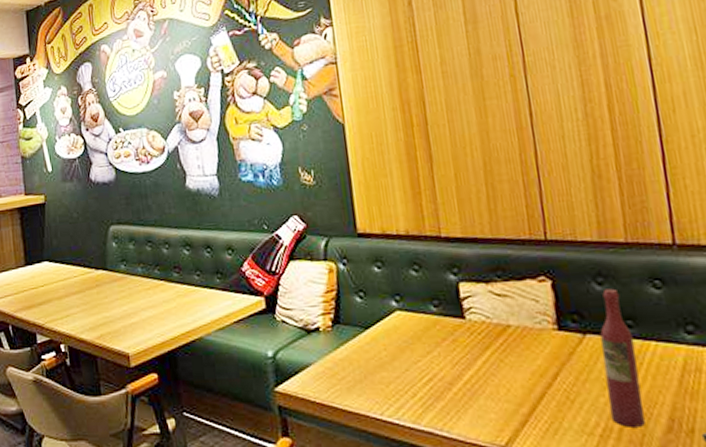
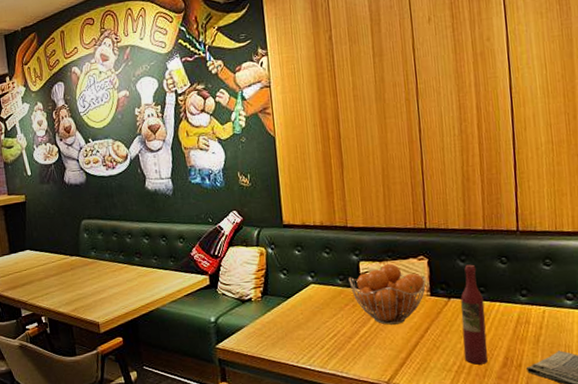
fruit basket: none [445,285,552,368] -> present [348,263,427,325]

